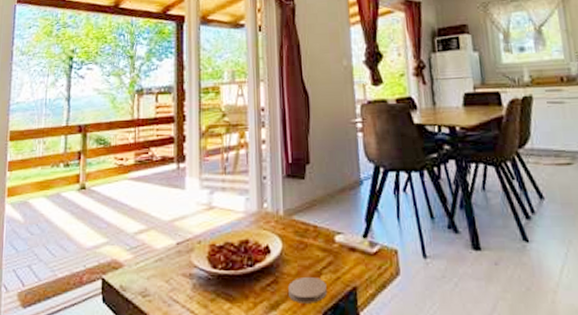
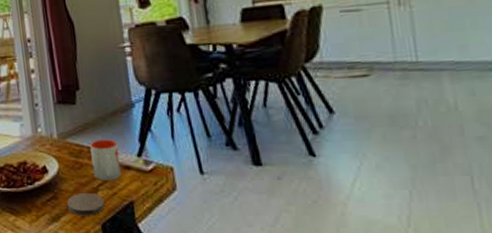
mug: none [316,218,346,264] -> present [90,139,122,181]

